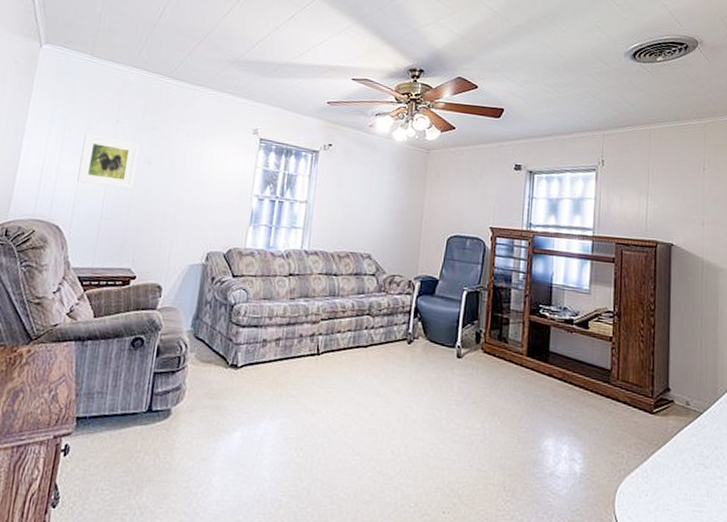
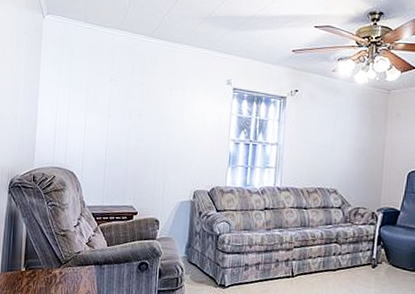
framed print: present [77,134,140,190] -> none [84,93,131,139]

